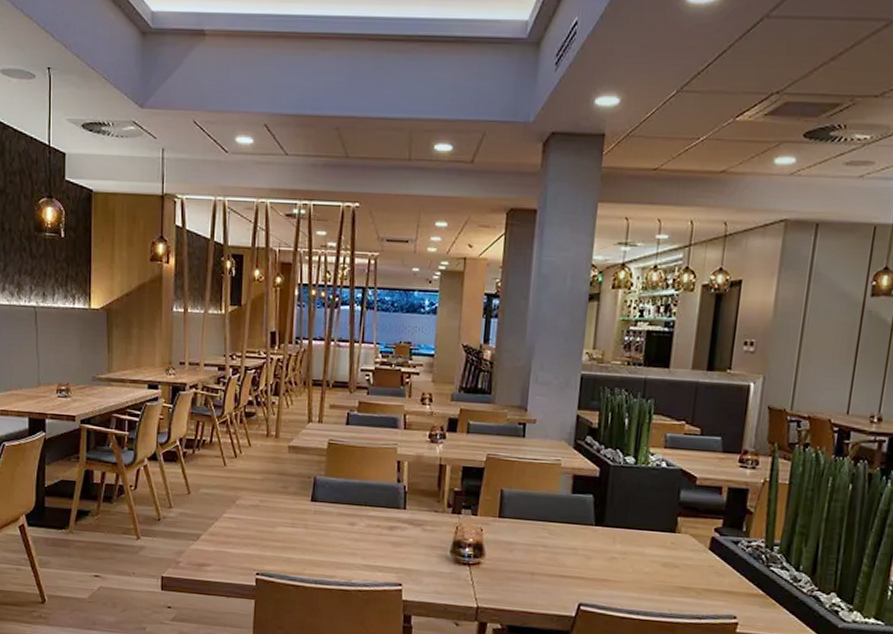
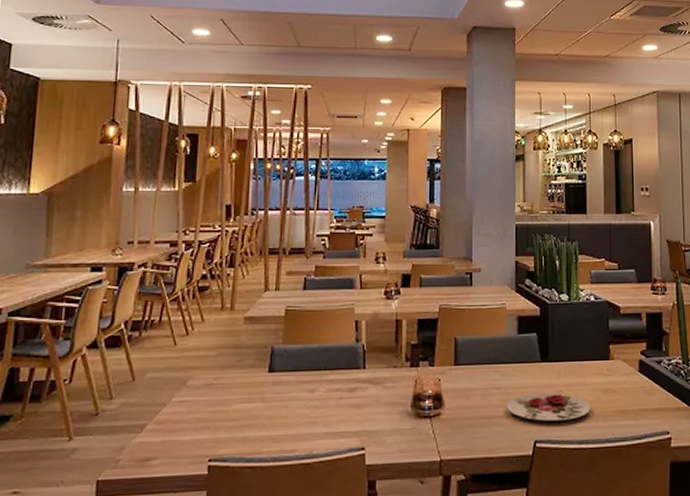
plate: none [551,556,647,589] -> present [506,393,591,422]

